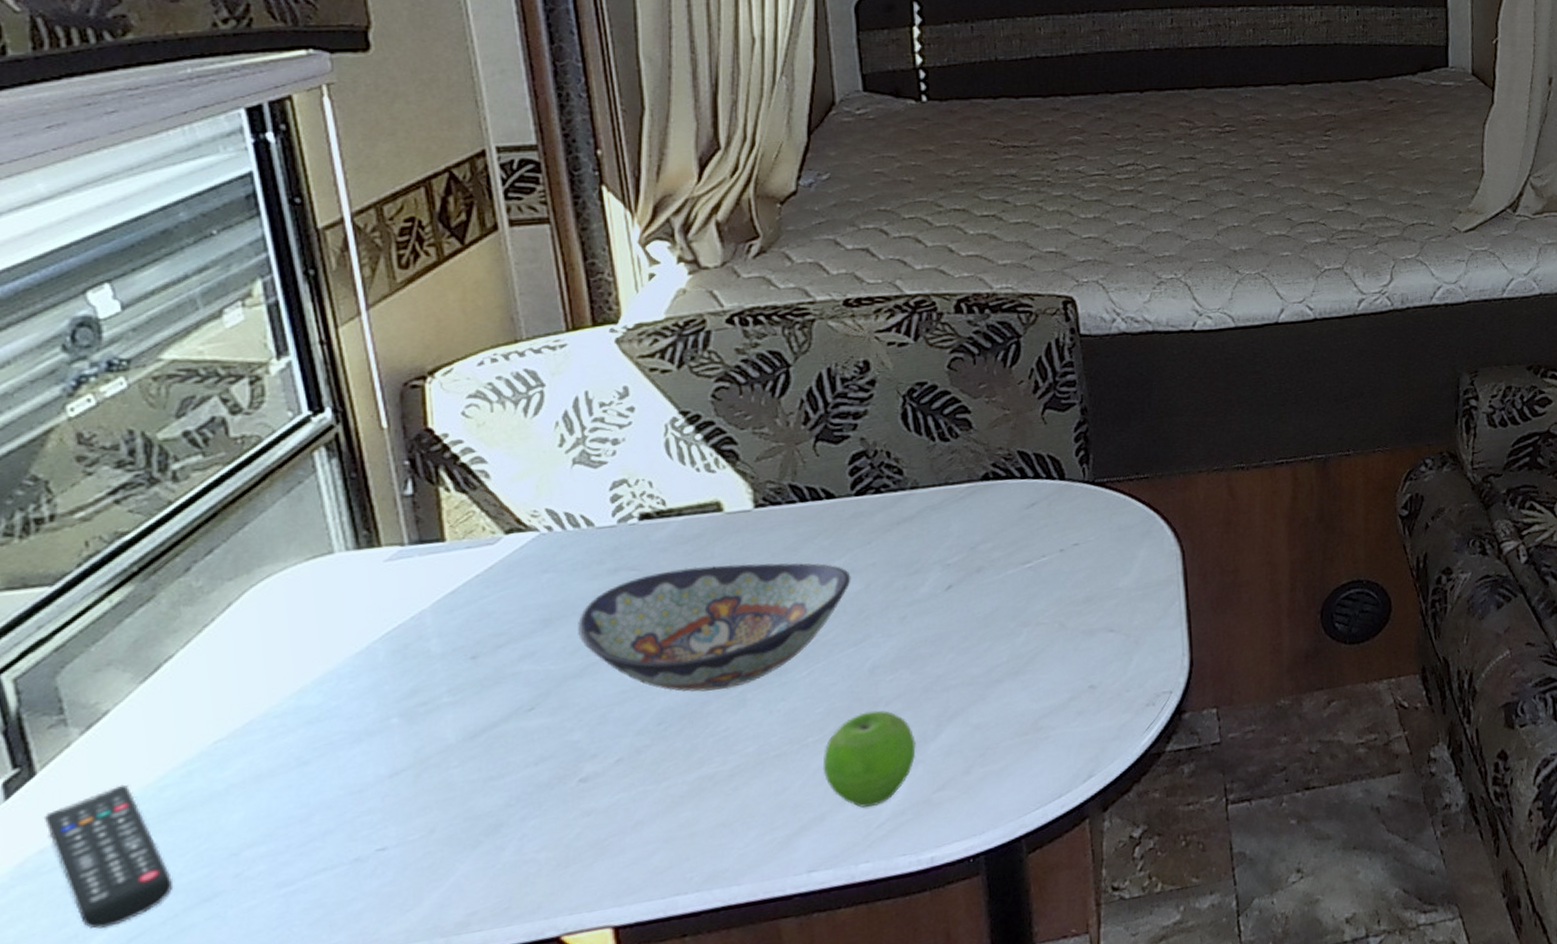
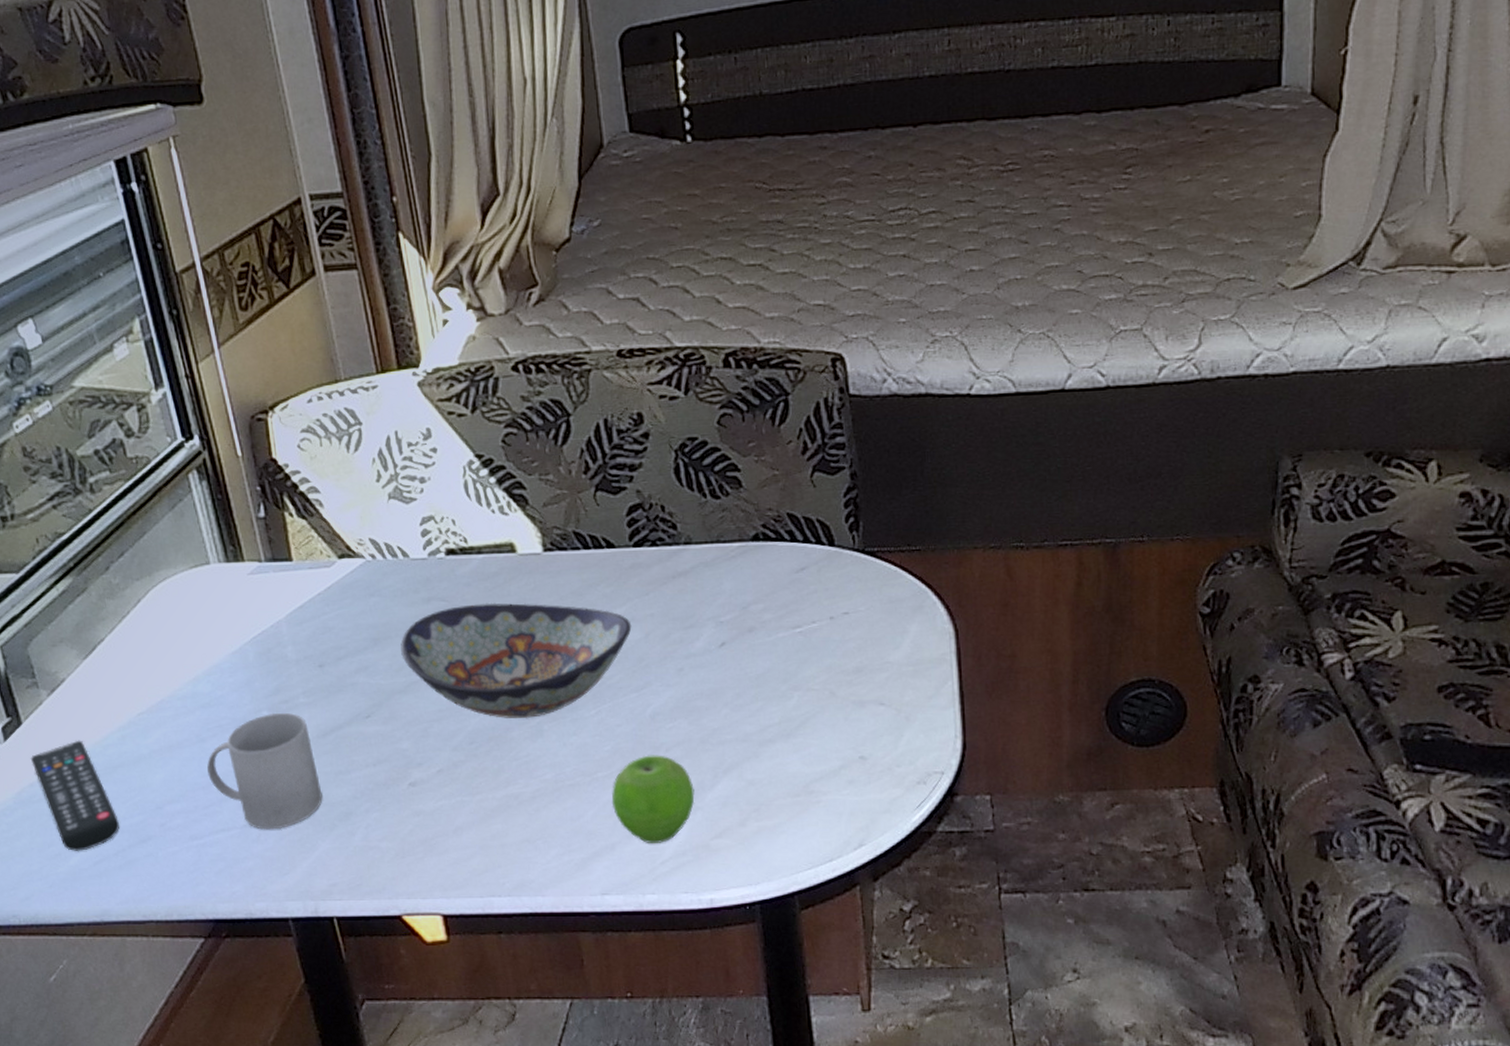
mug: none [309,716,465,861] -> present [207,712,323,830]

